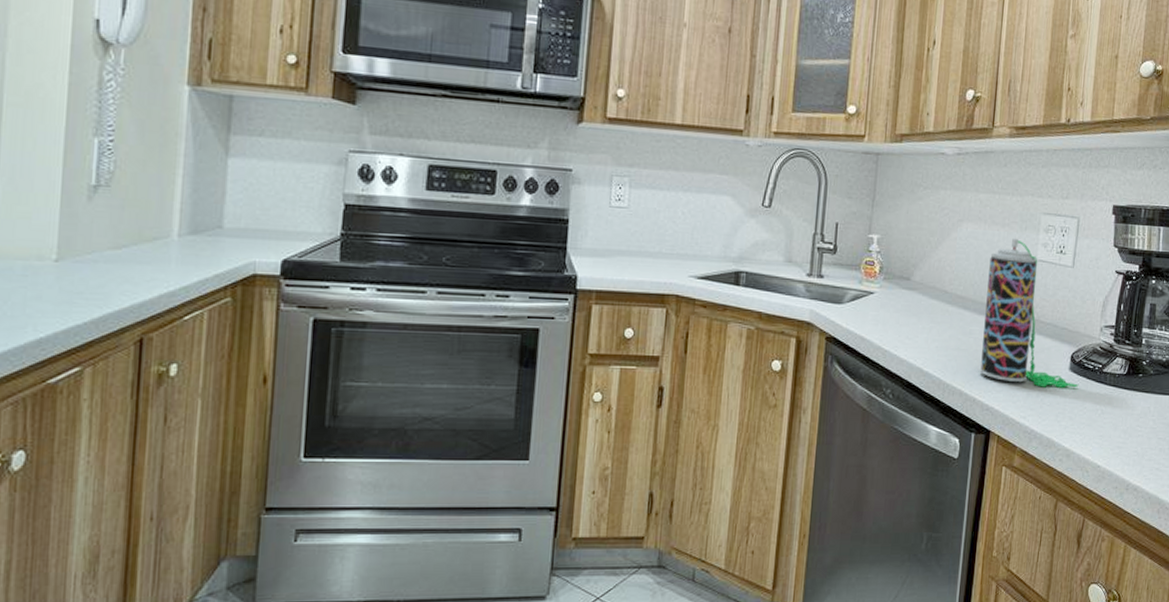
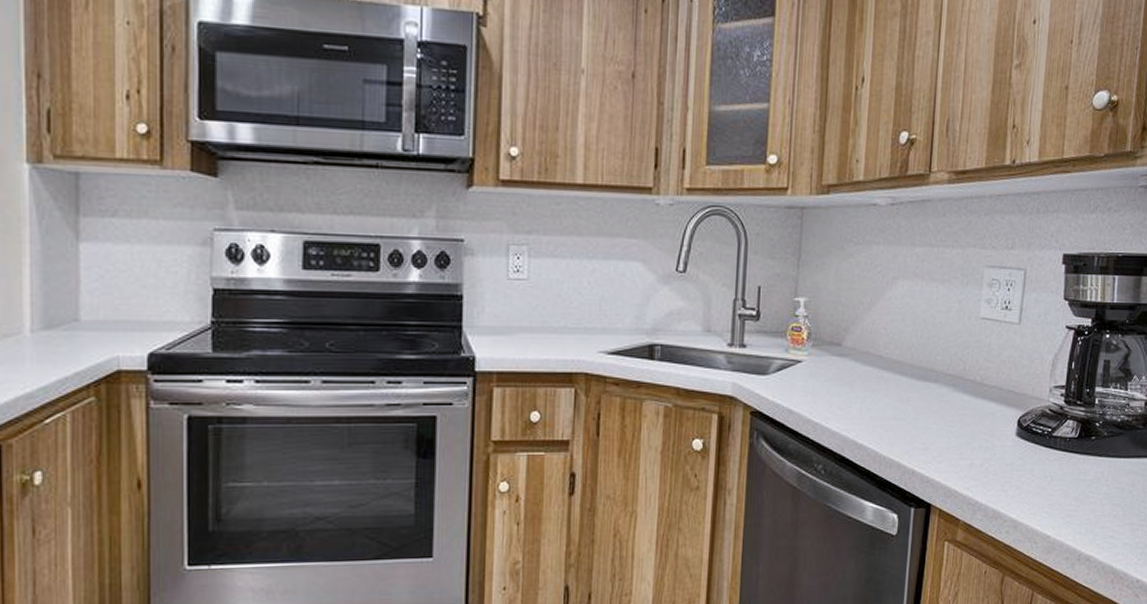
spray can: present [979,238,1079,388] -> none [918,294,1027,455]

